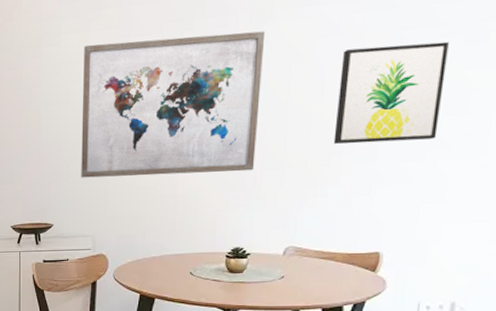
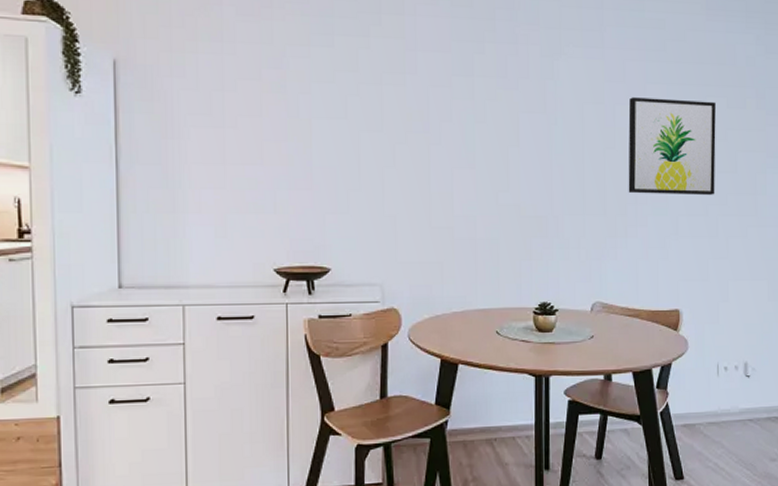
wall art: present [81,31,266,178] -> none [363,52,557,216]

